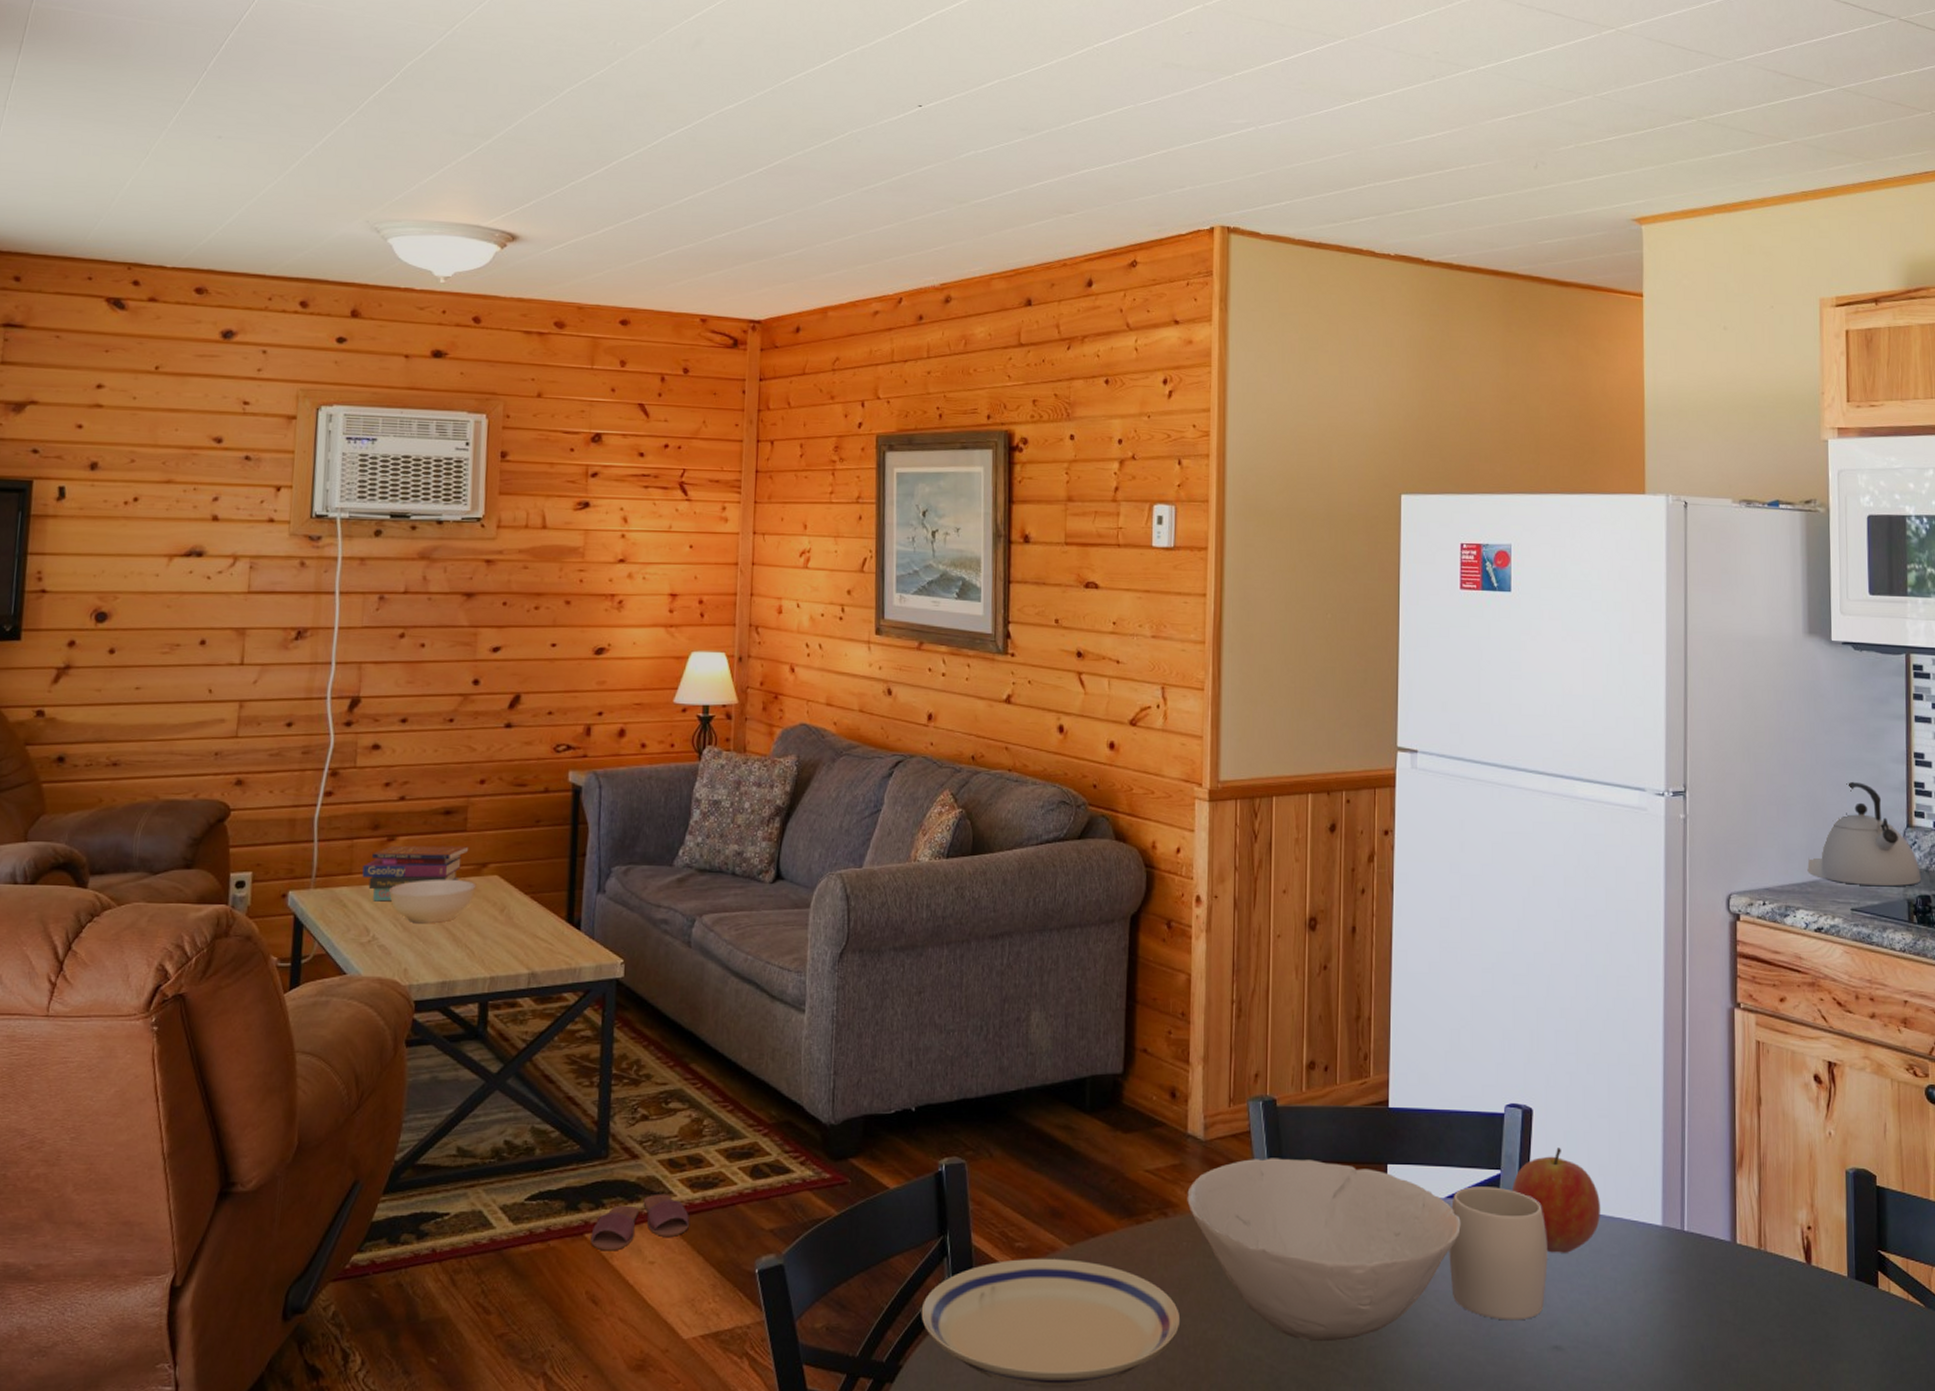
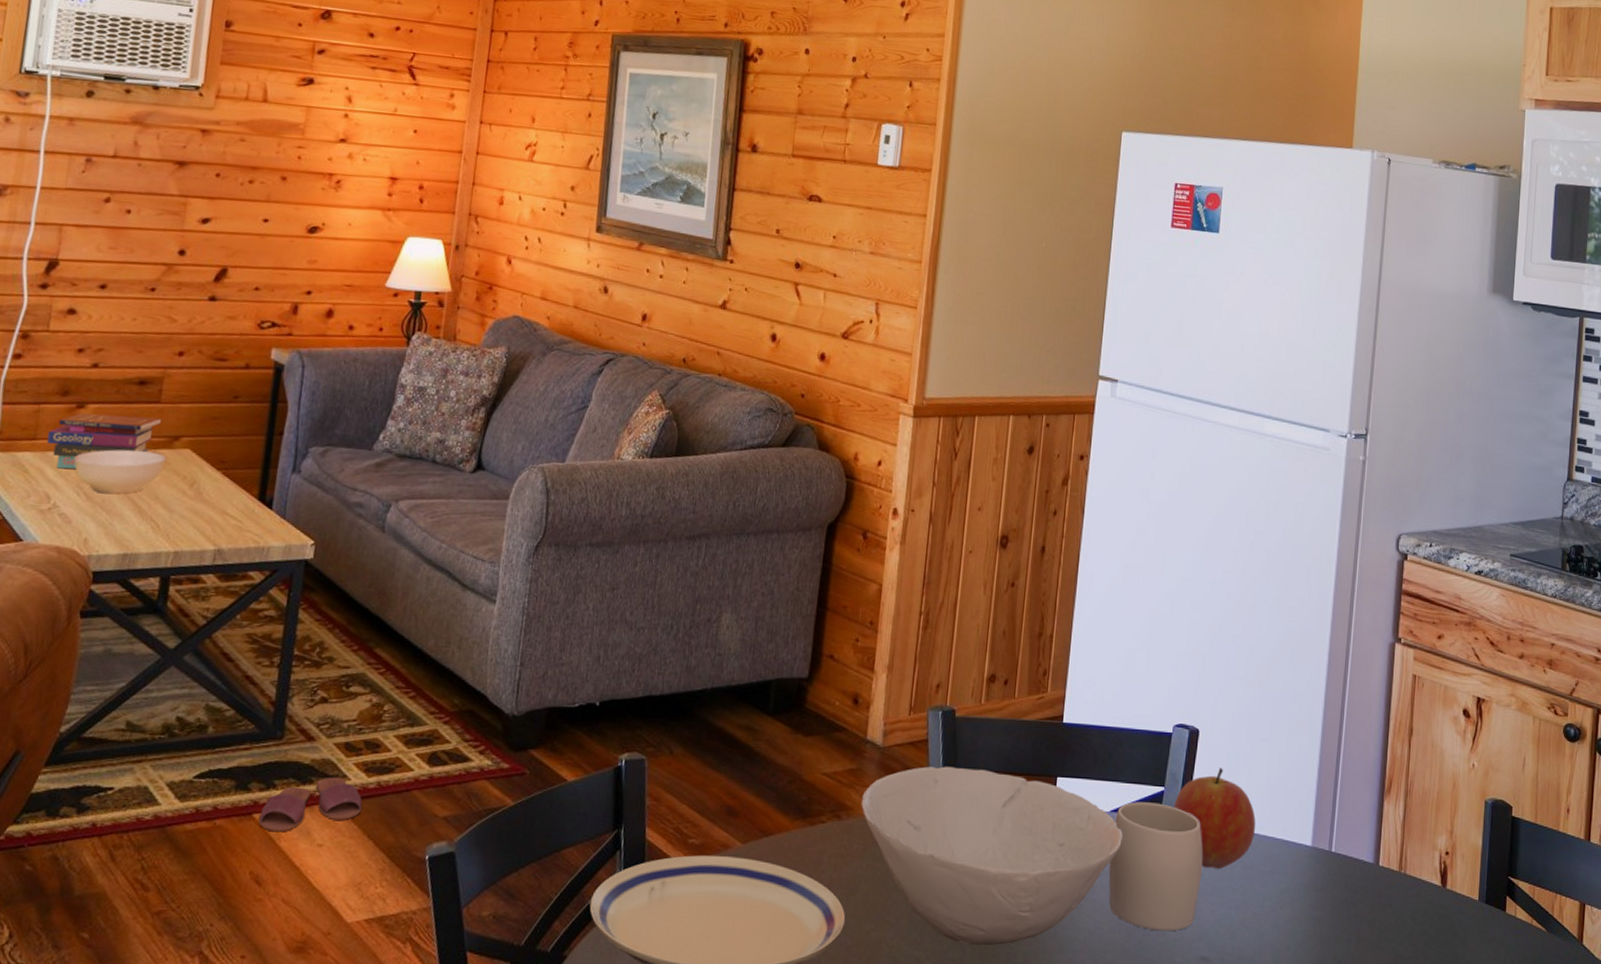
kettle: present [1807,782,1922,887] -> none [1473,435,1577,536]

